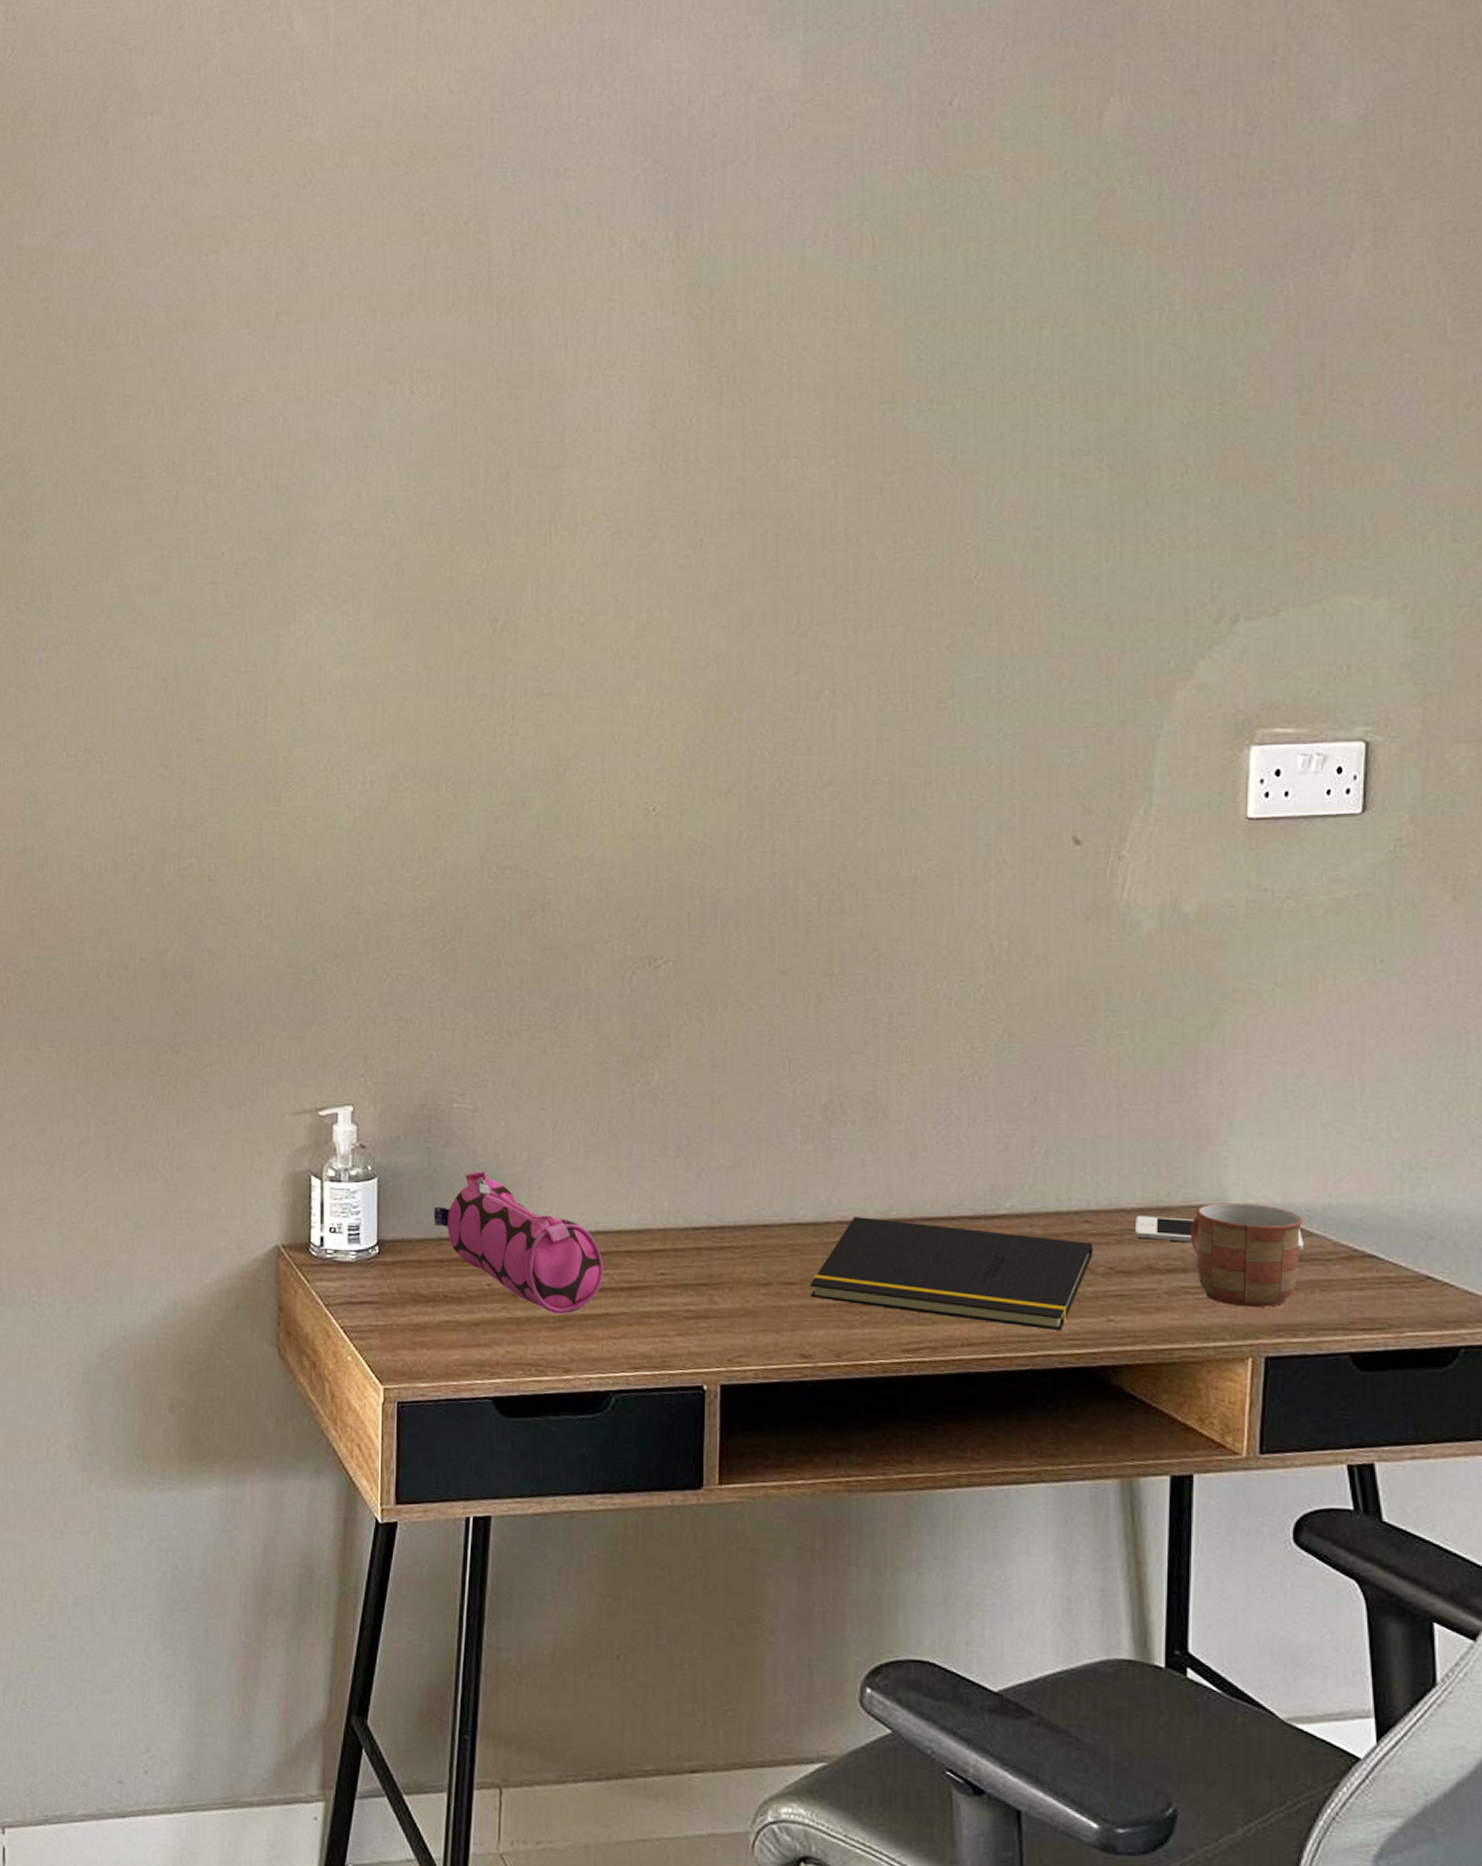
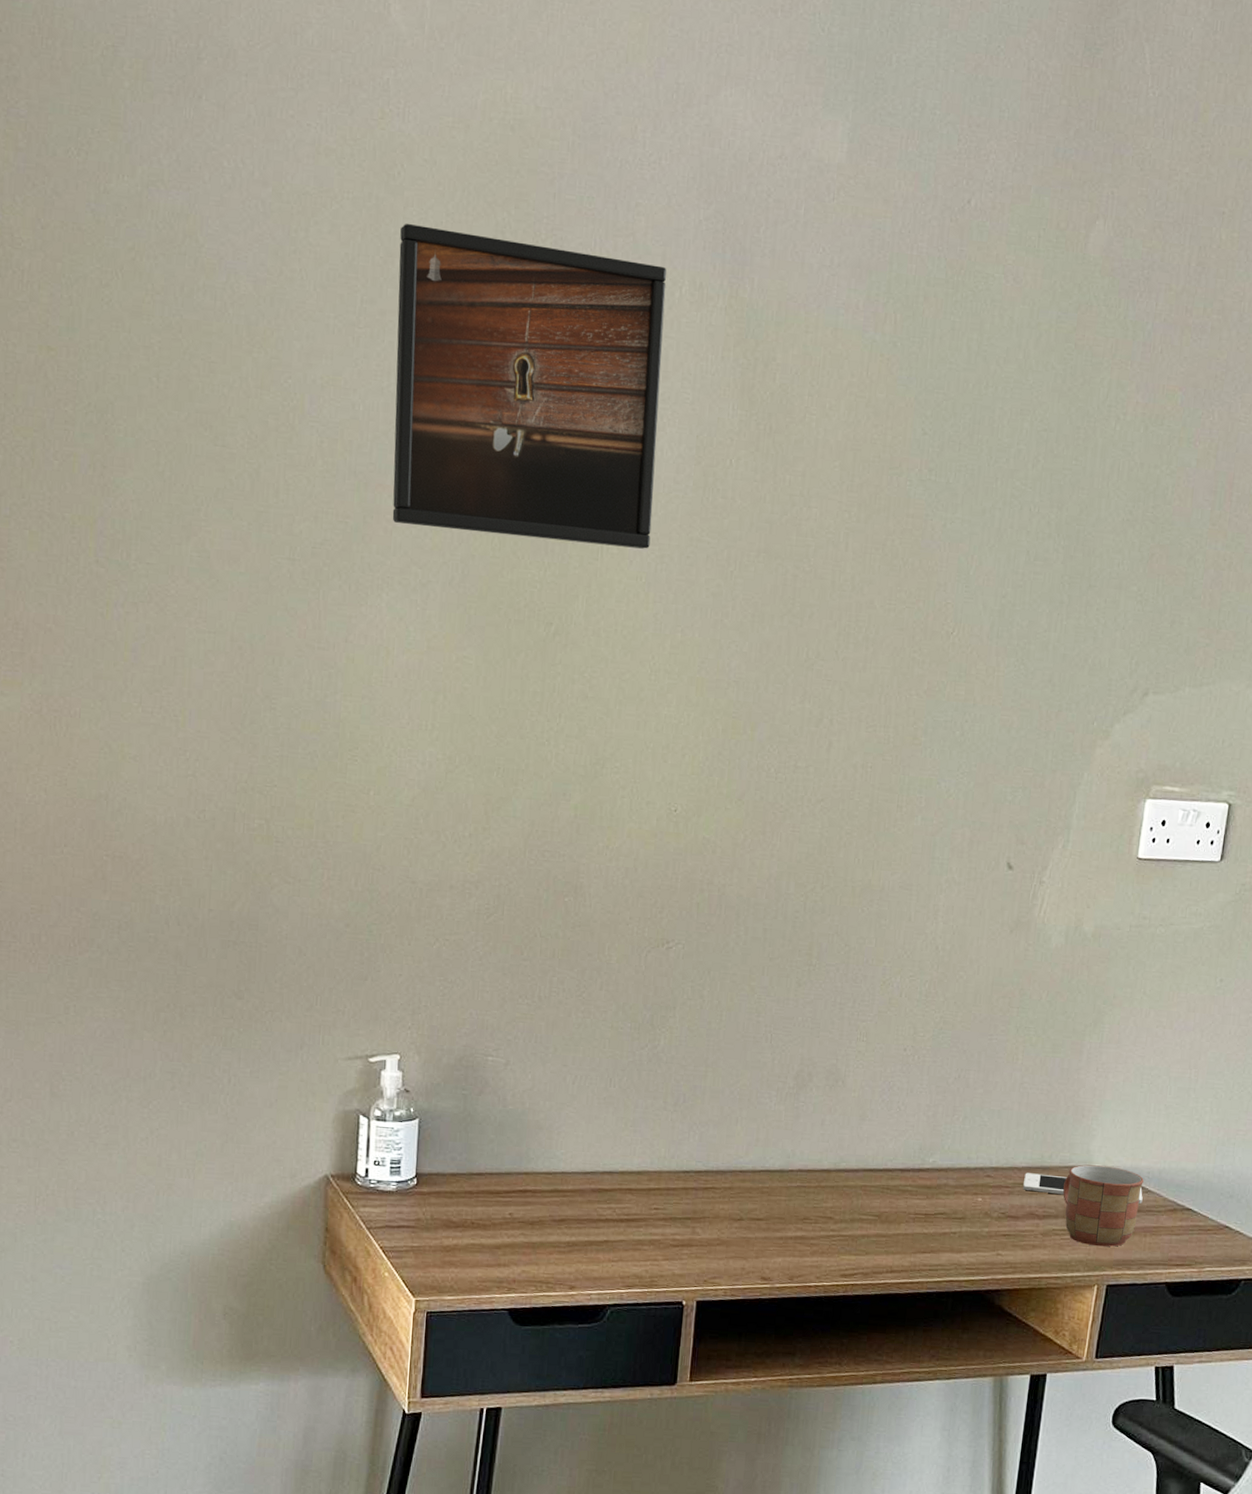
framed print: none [313,228,605,533] -> present [392,223,667,549]
pencil case: present [434,1171,604,1315] -> none [466,1116,608,1241]
notepad: present [810,1217,1093,1331] -> none [773,1166,992,1262]

